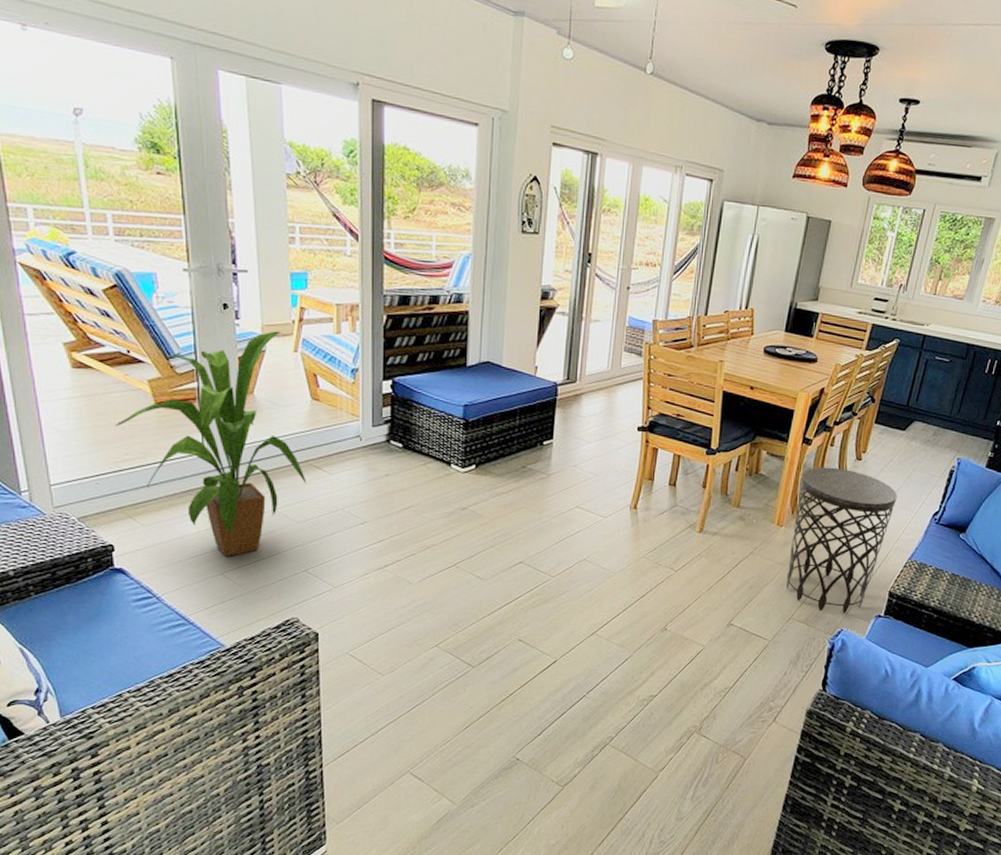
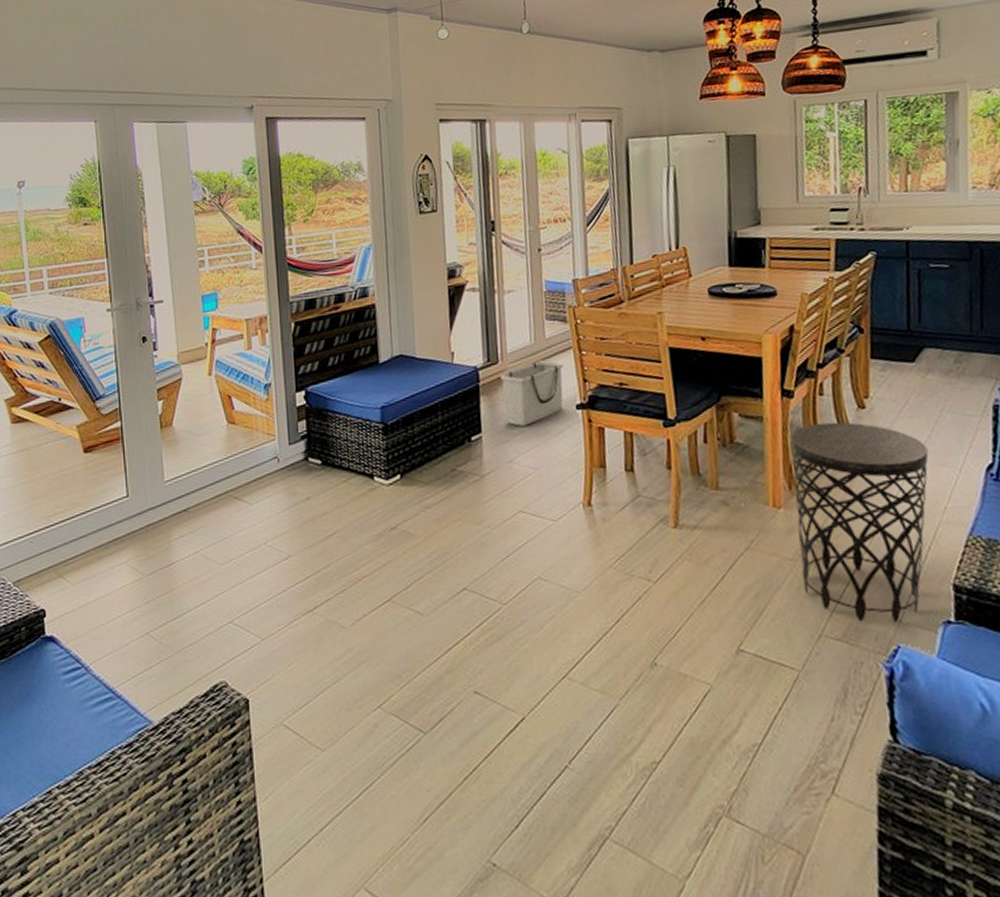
house plant: present [114,331,307,556] -> none [46,356,228,612]
storage bin: none [575,385,633,439] -> present [500,360,564,427]

